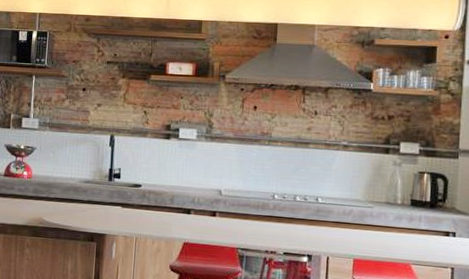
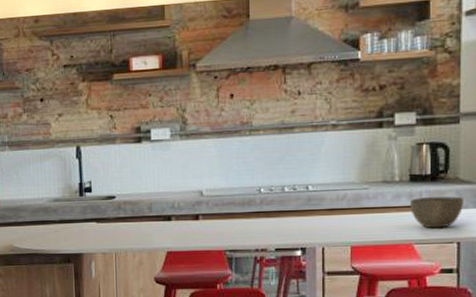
bowl: none [410,221,460,253] -> present [410,196,465,229]

